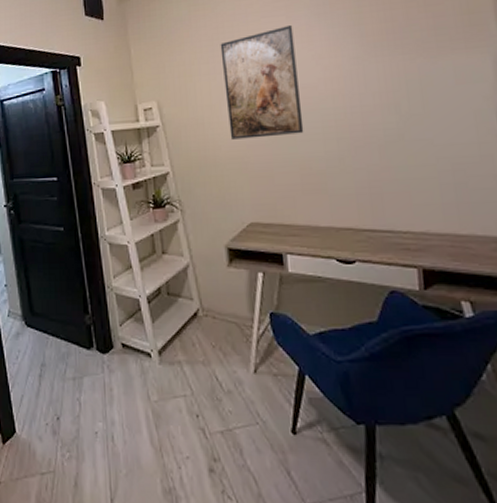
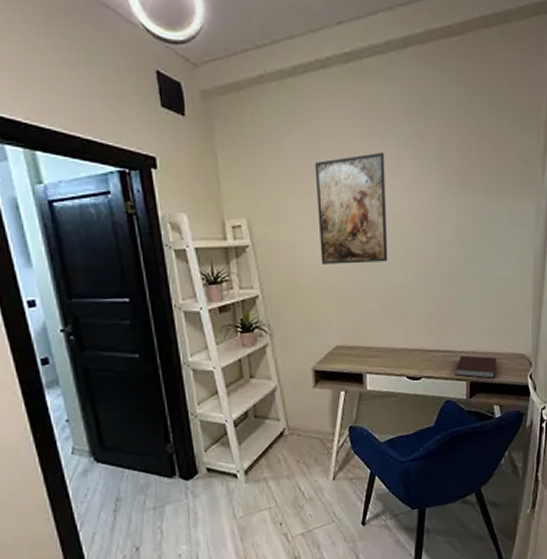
notebook: none [400,237,460,266] -> present [455,355,496,378]

